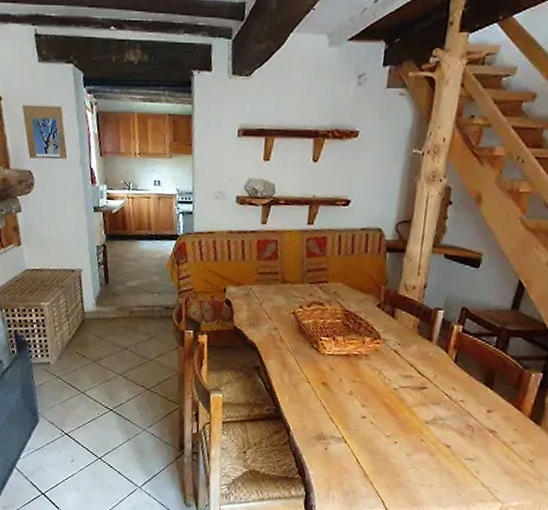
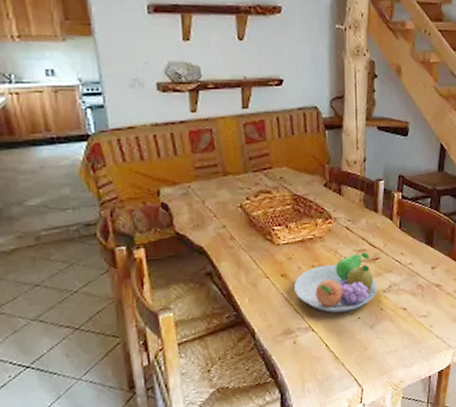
fruit bowl: none [333,377,421,434] -> present [294,252,378,313]

